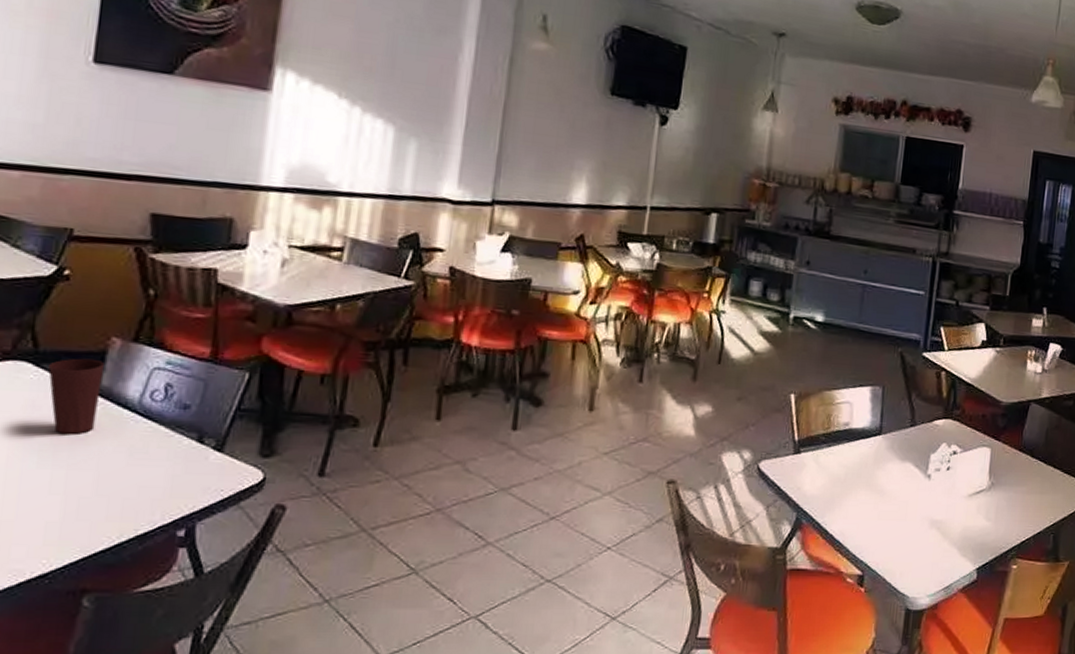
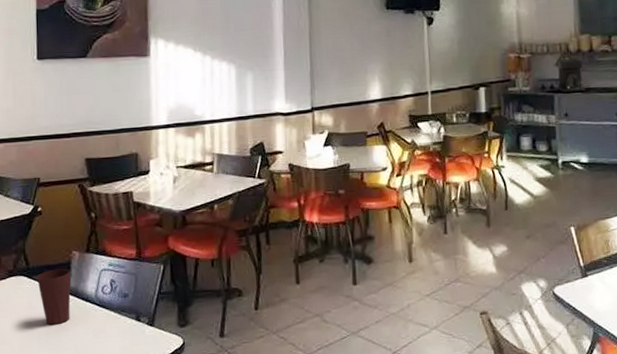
coffee maker: none [803,196,838,240] -> present [557,58,586,94]

